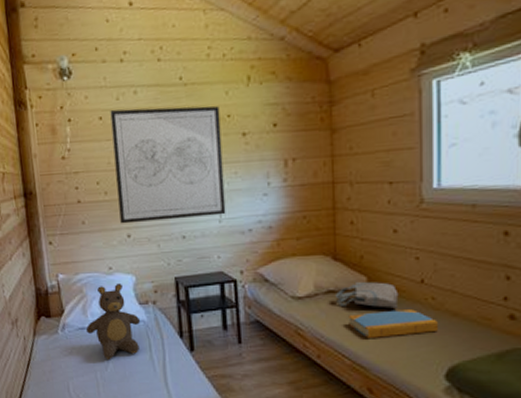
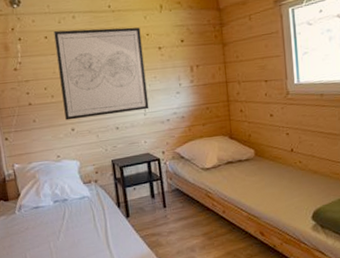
teddy bear: present [85,282,140,359] -> none [39,167,85,231]
tote bag: present [334,281,399,310] -> none [232,153,277,173]
book: present [348,309,439,339] -> none [243,171,306,196]

